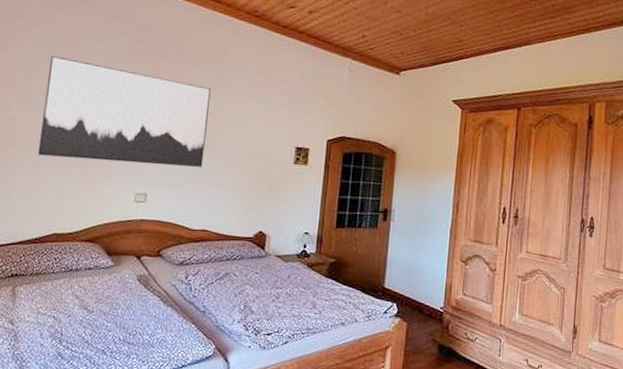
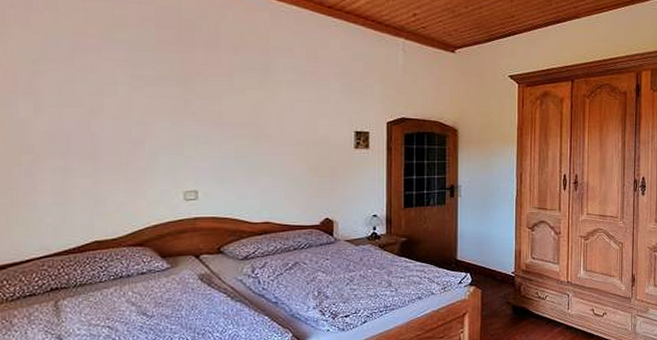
wall art: present [37,56,212,167] -> none [59,48,257,160]

